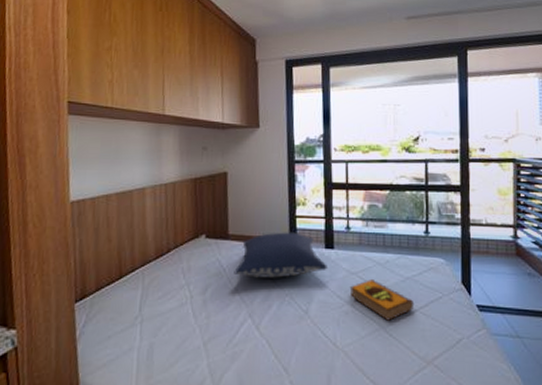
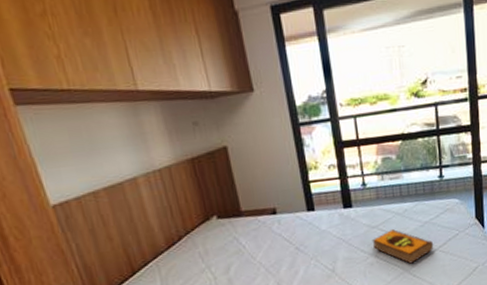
pillow: present [234,232,329,278] -> none [254,197,349,249]

